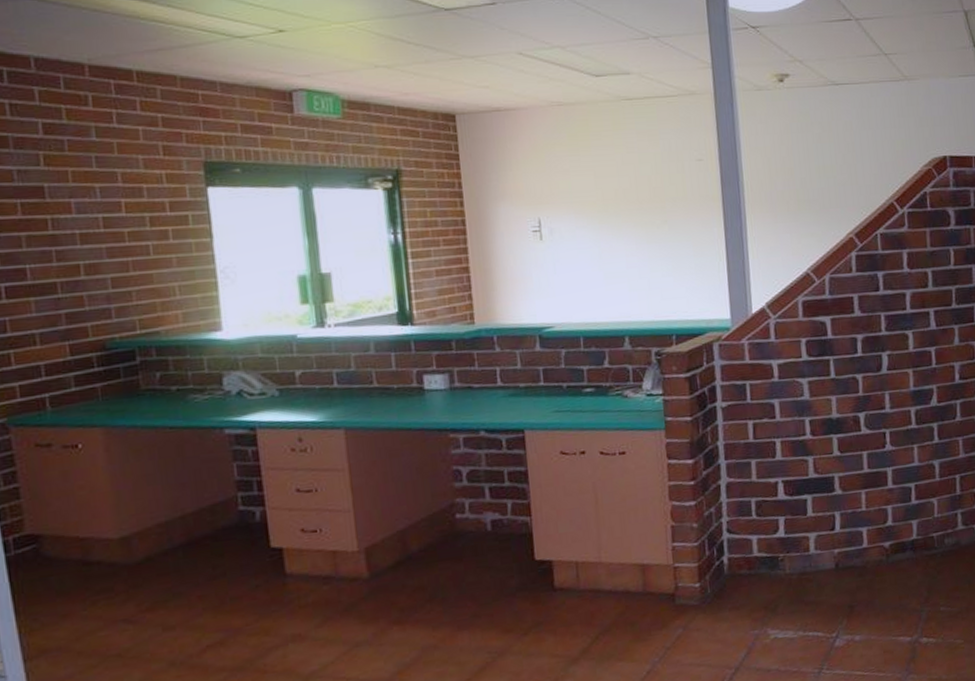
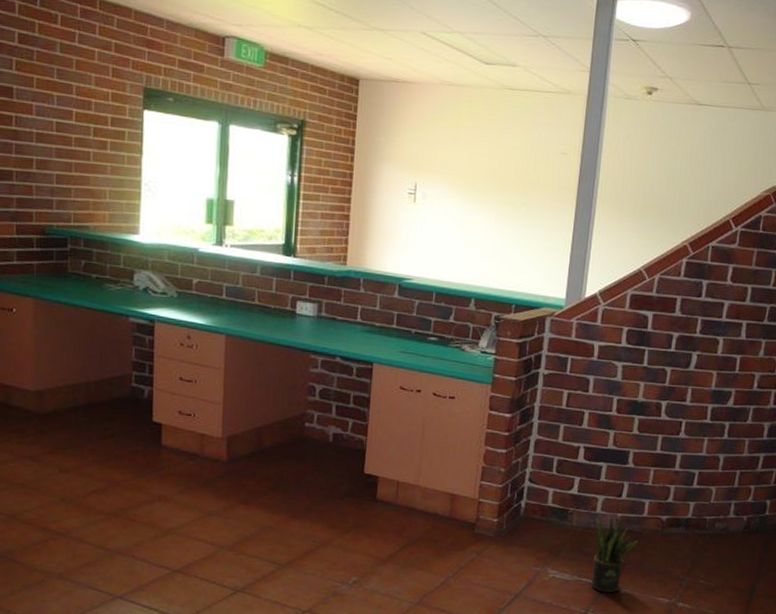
potted plant: none [811,550,863,644] -> present [591,514,638,593]

